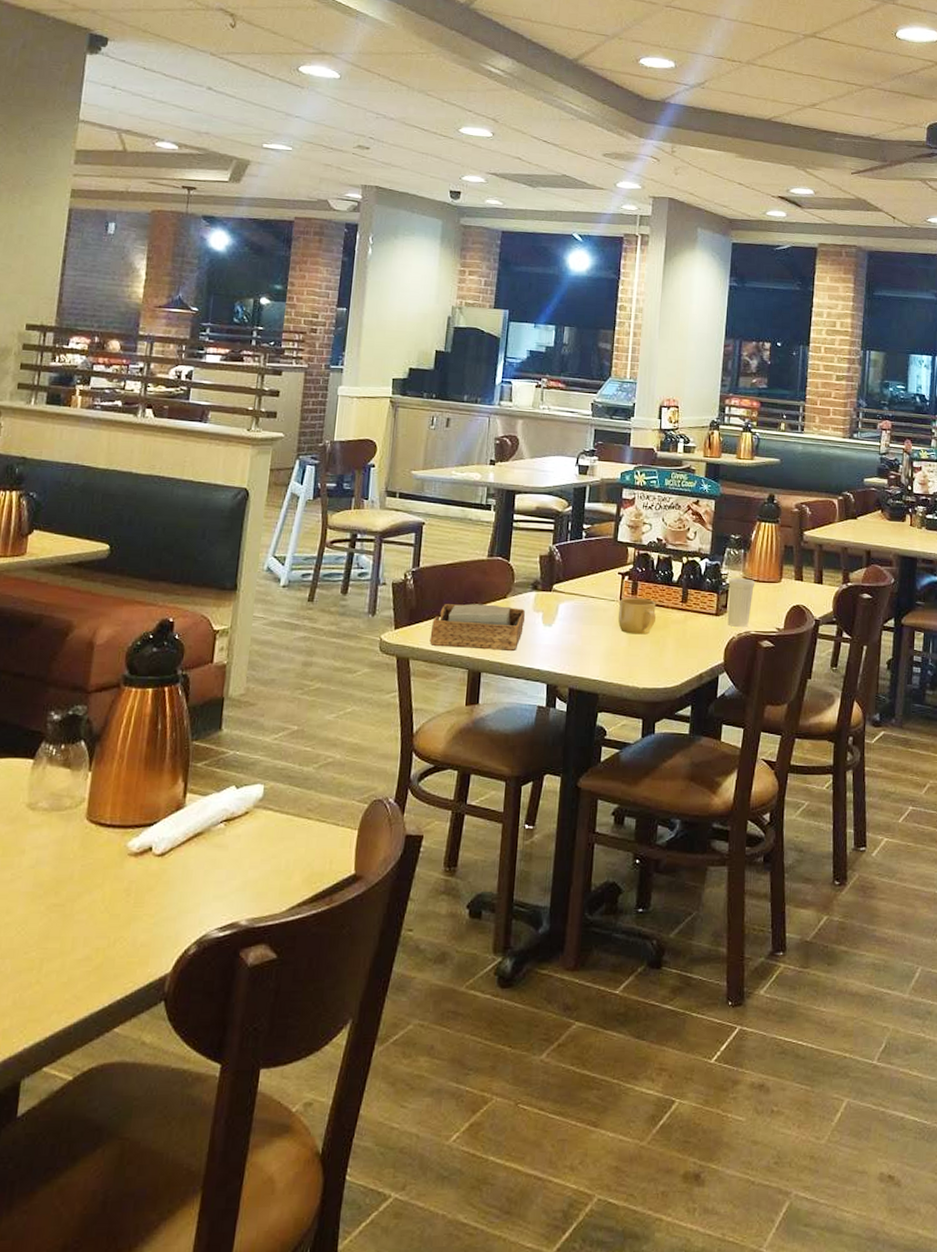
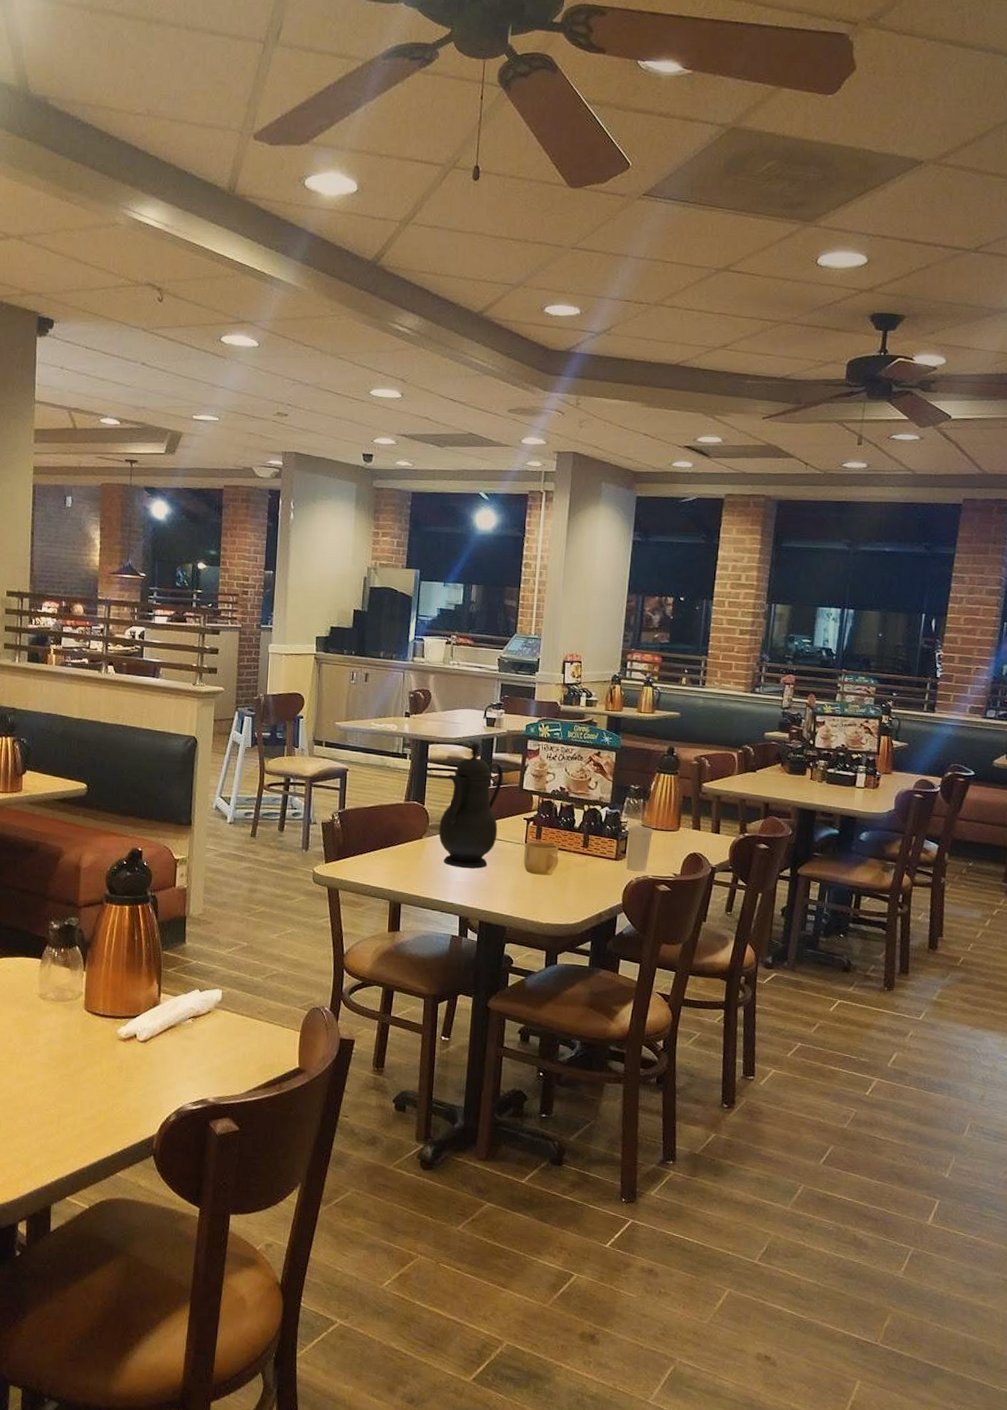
napkin holder: present [429,603,525,651] -> none [355,842,439,886]
coffeepot: none [525,492,597,630] -> present [439,743,504,869]

